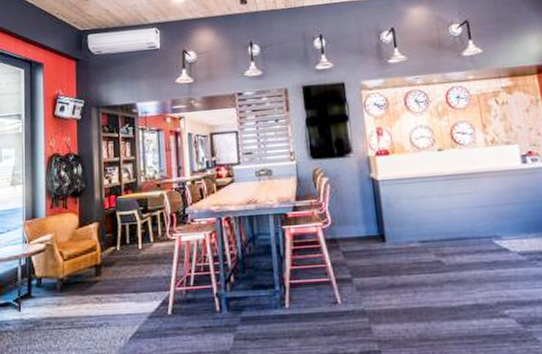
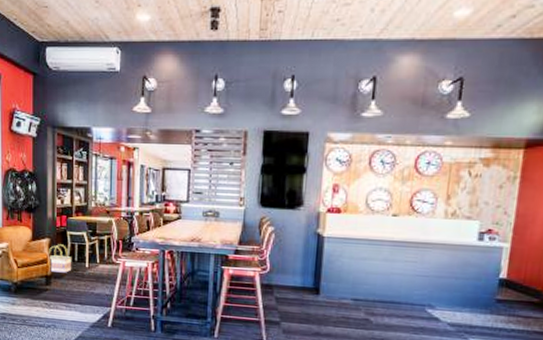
basket: none [97,227,124,260] -> present [48,244,72,273]

